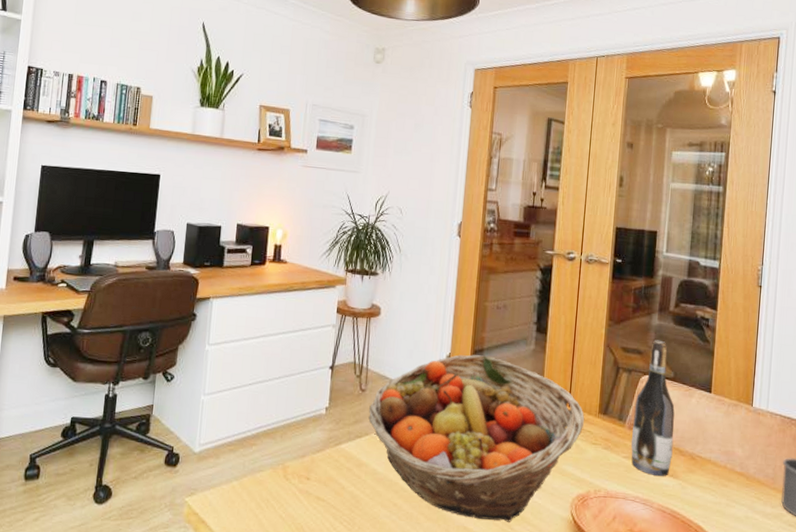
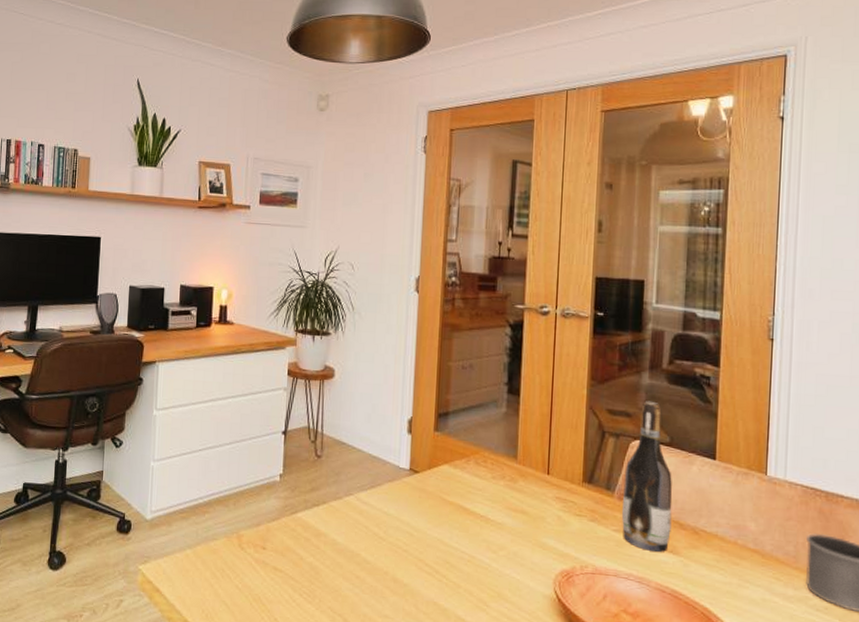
fruit basket: present [368,354,585,522] -> none [326,418,567,599]

